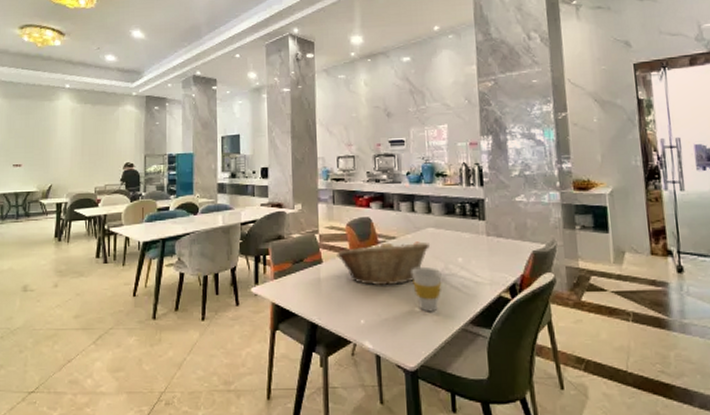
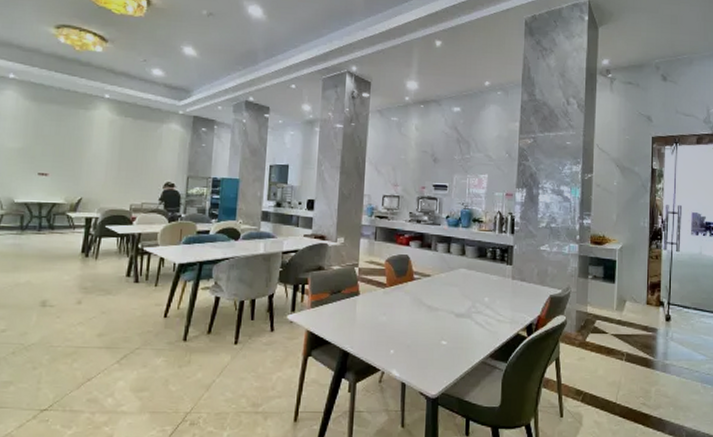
fruit basket: present [337,240,431,286] -> none [374,276,462,320]
cup: present [412,267,442,312] -> none [442,304,469,346]

